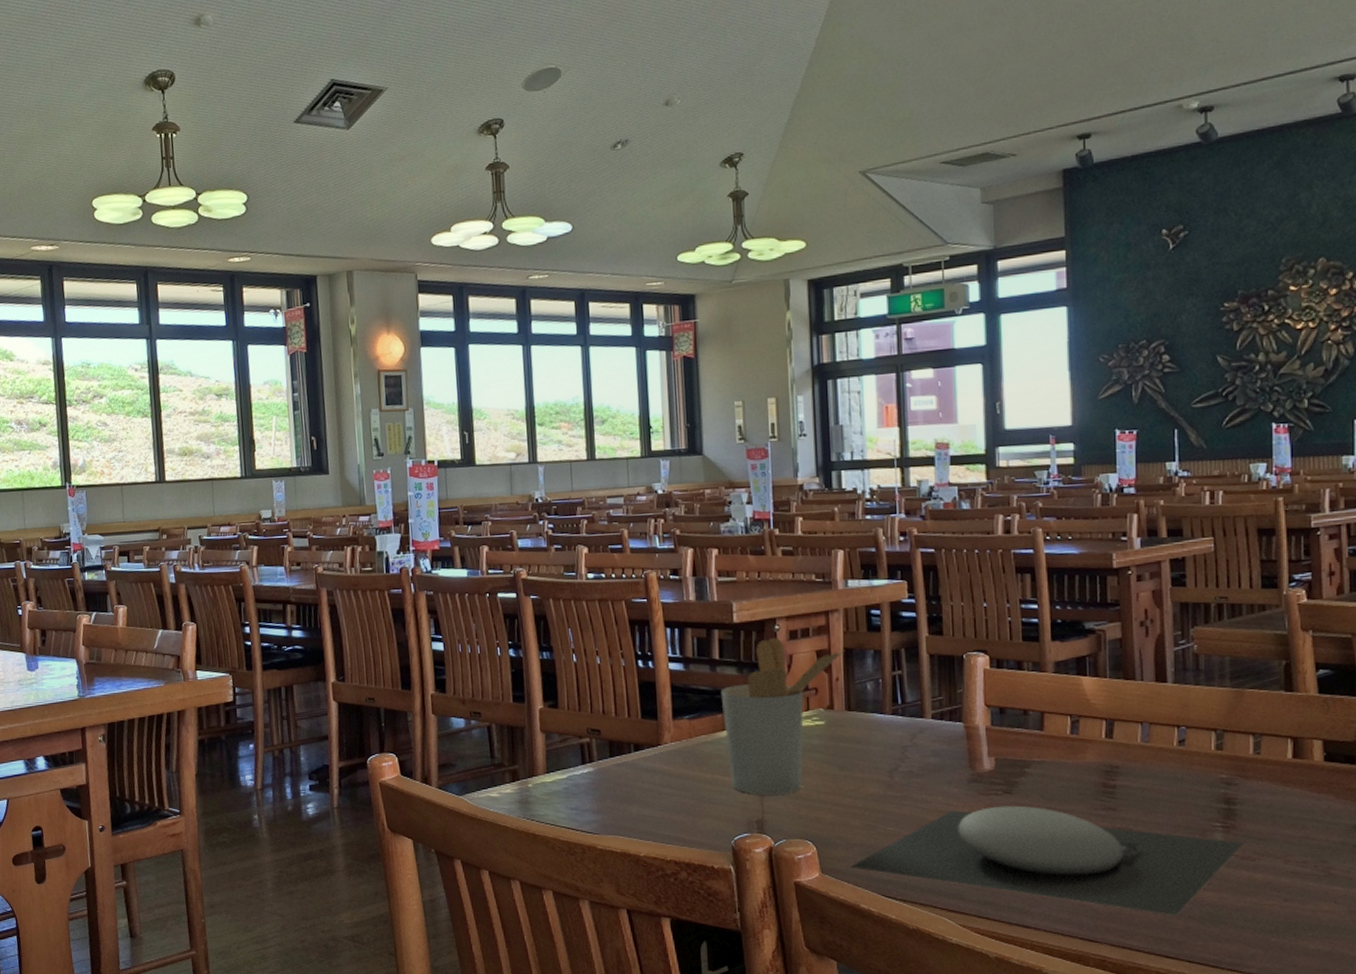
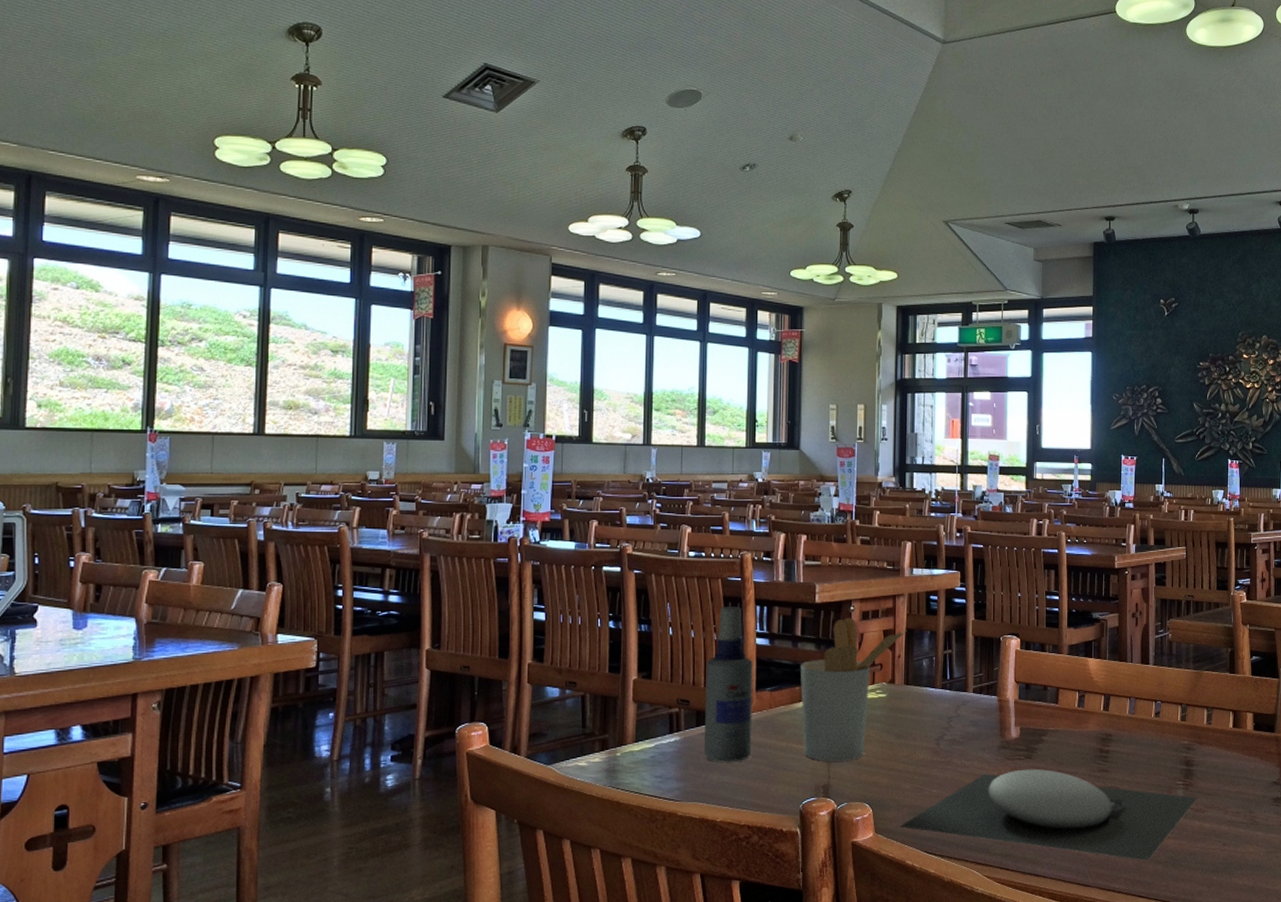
spray bottle: none [615,630,673,794] -> present [703,607,753,762]

